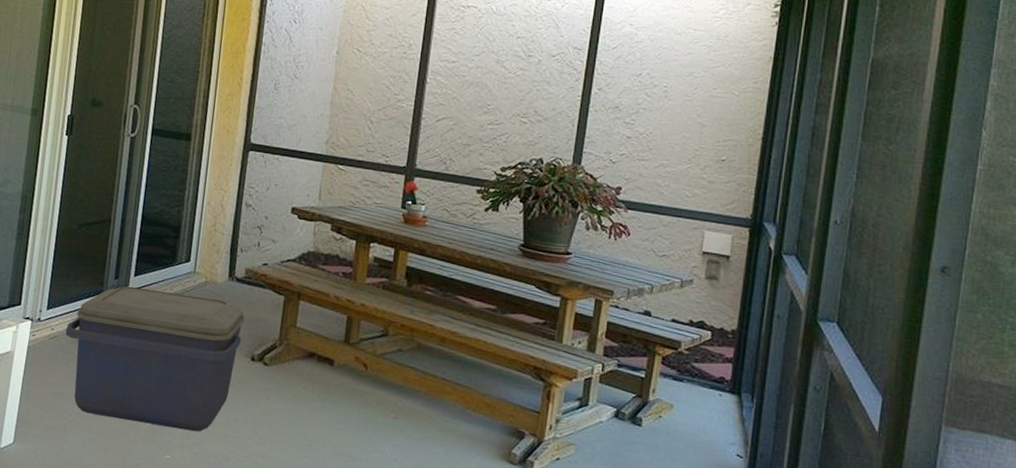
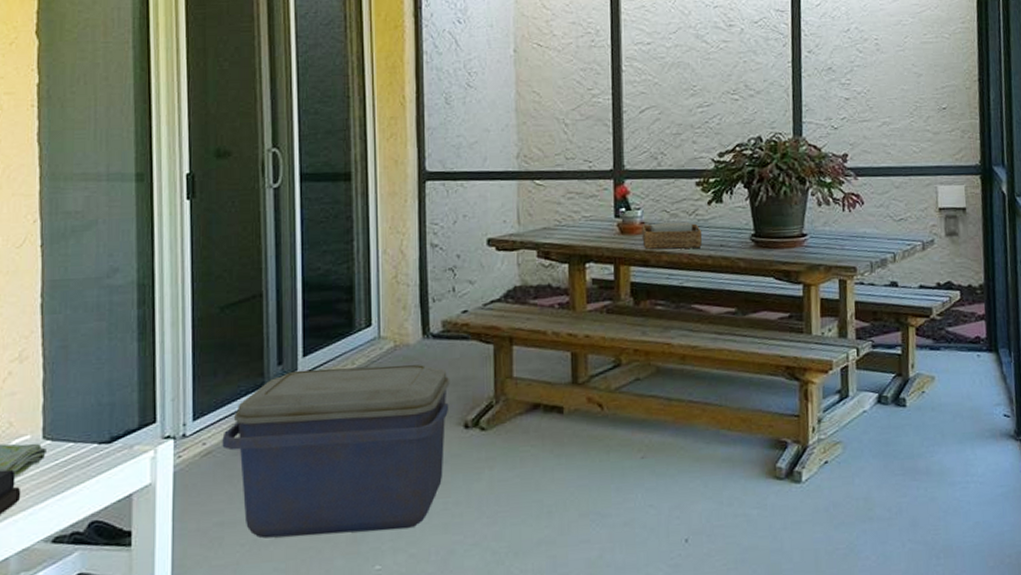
napkin holder: none [422,219,476,248] -> present [642,222,703,249]

